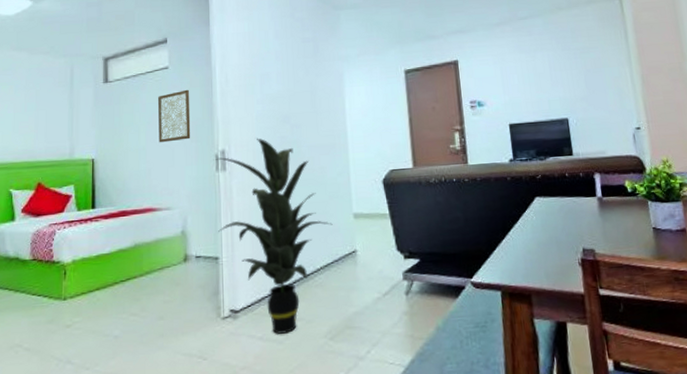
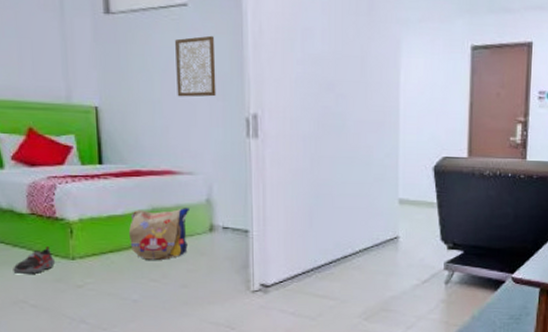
shoe: none [13,289,50,318] -> present [13,247,56,274]
backpack: none [113,241,167,295] -> present [128,208,189,260]
indoor plant: present [215,138,333,334] -> none [246,104,376,311]

